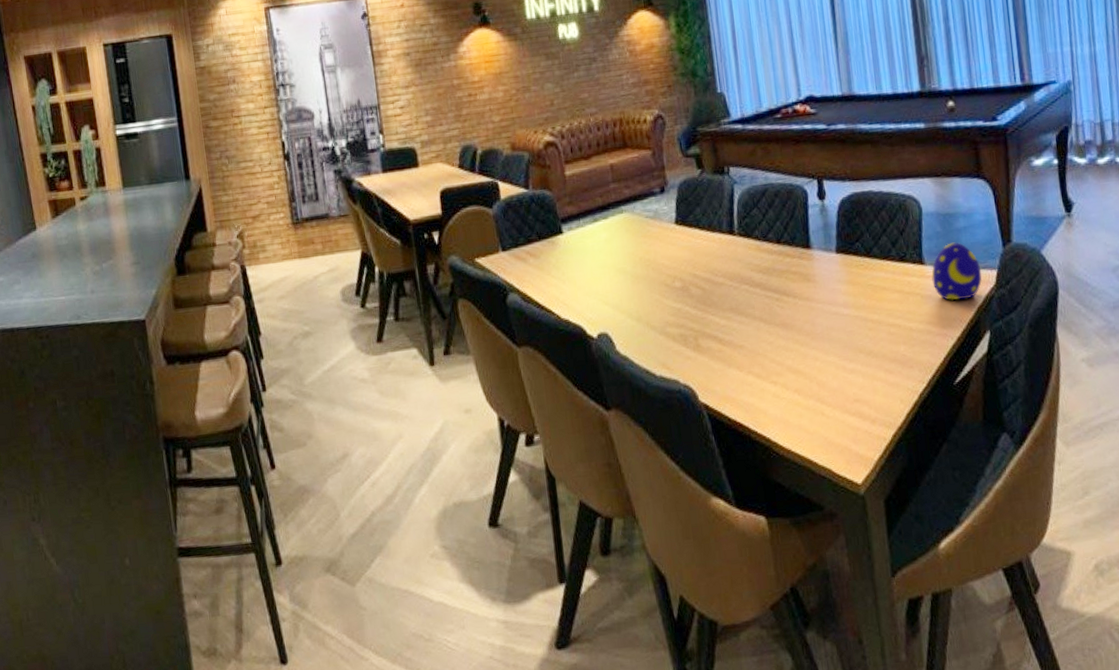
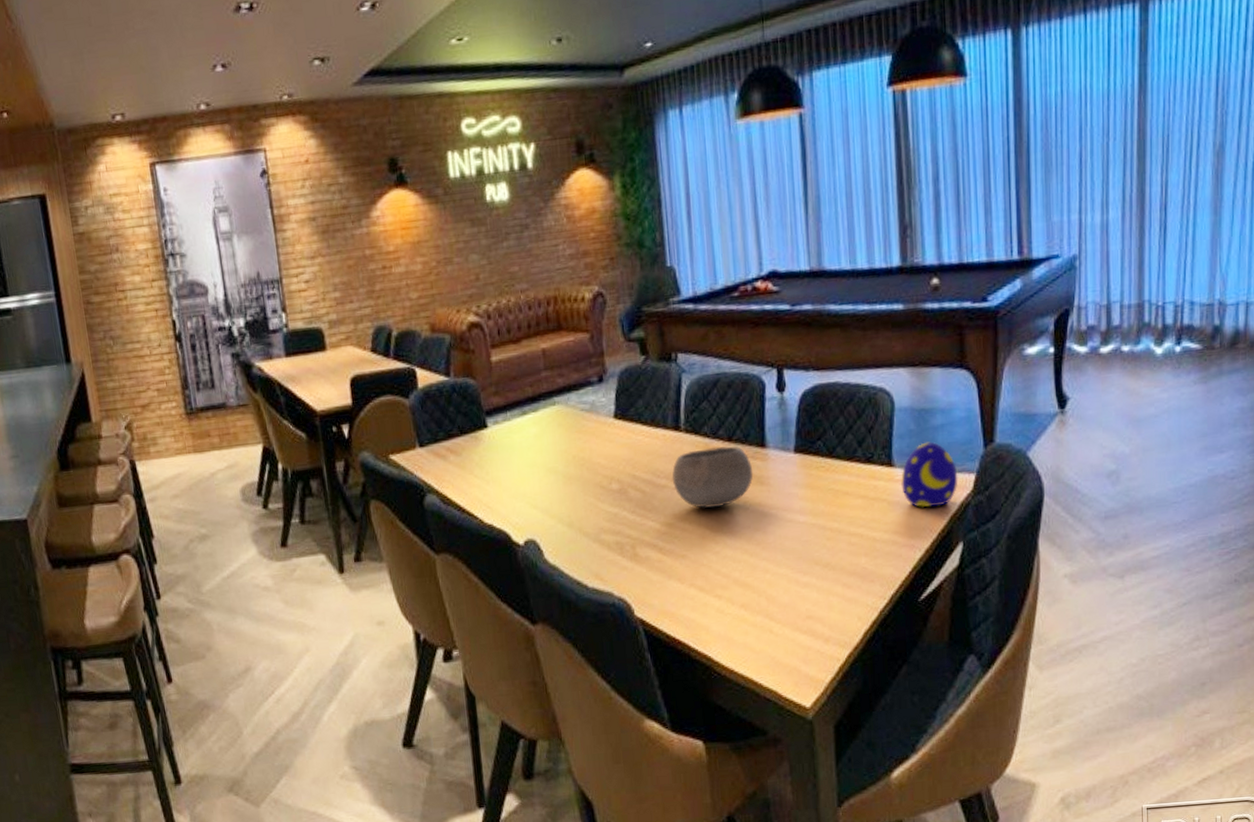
bowl: none [728,248,801,303] -> present [672,446,754,508]

